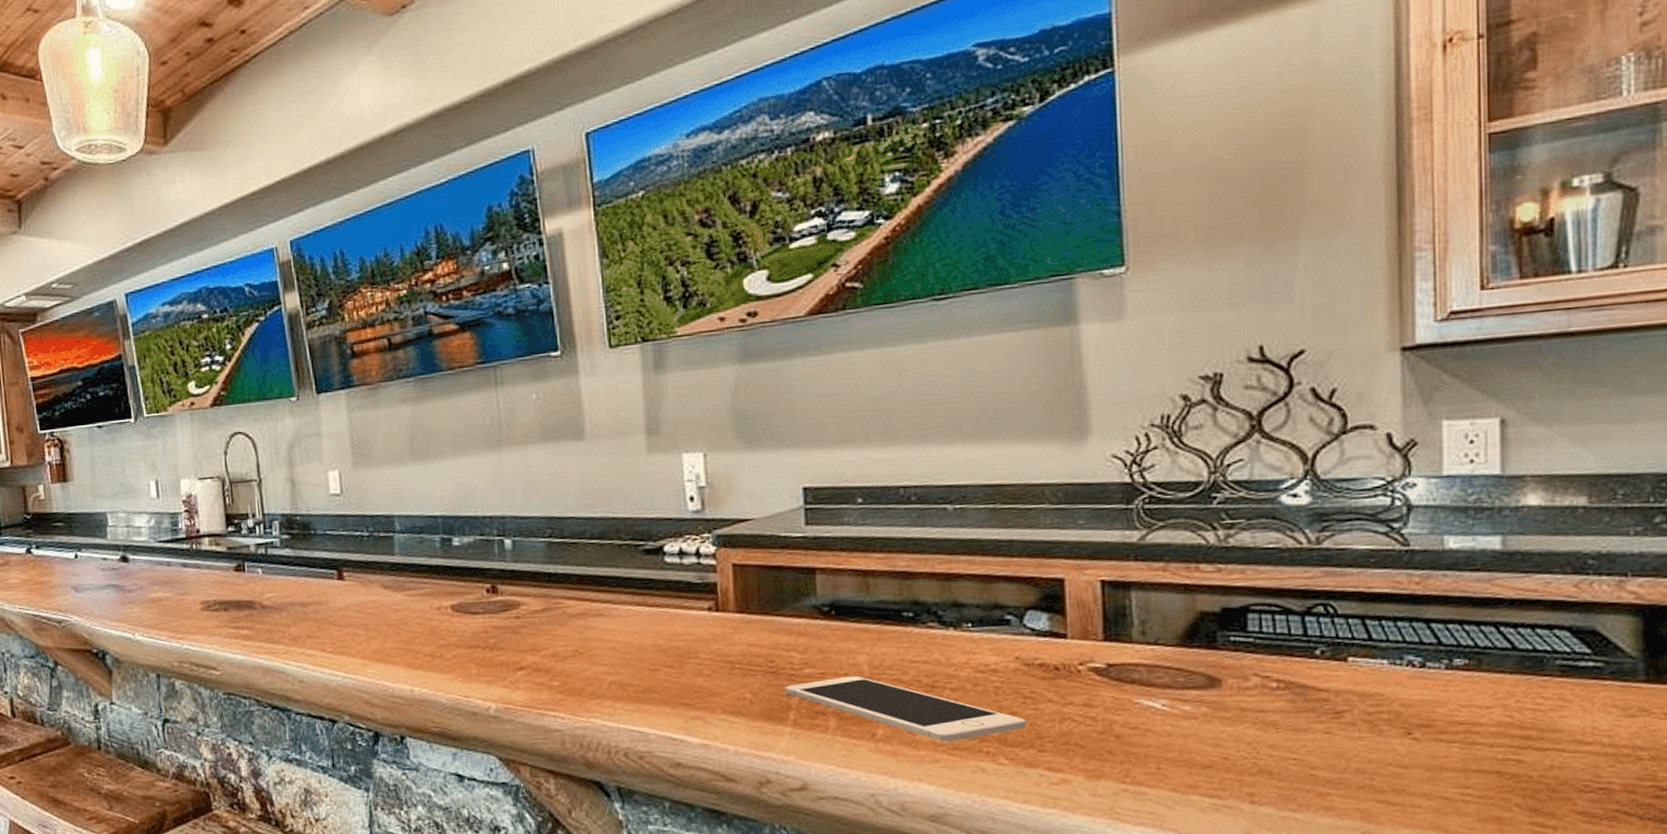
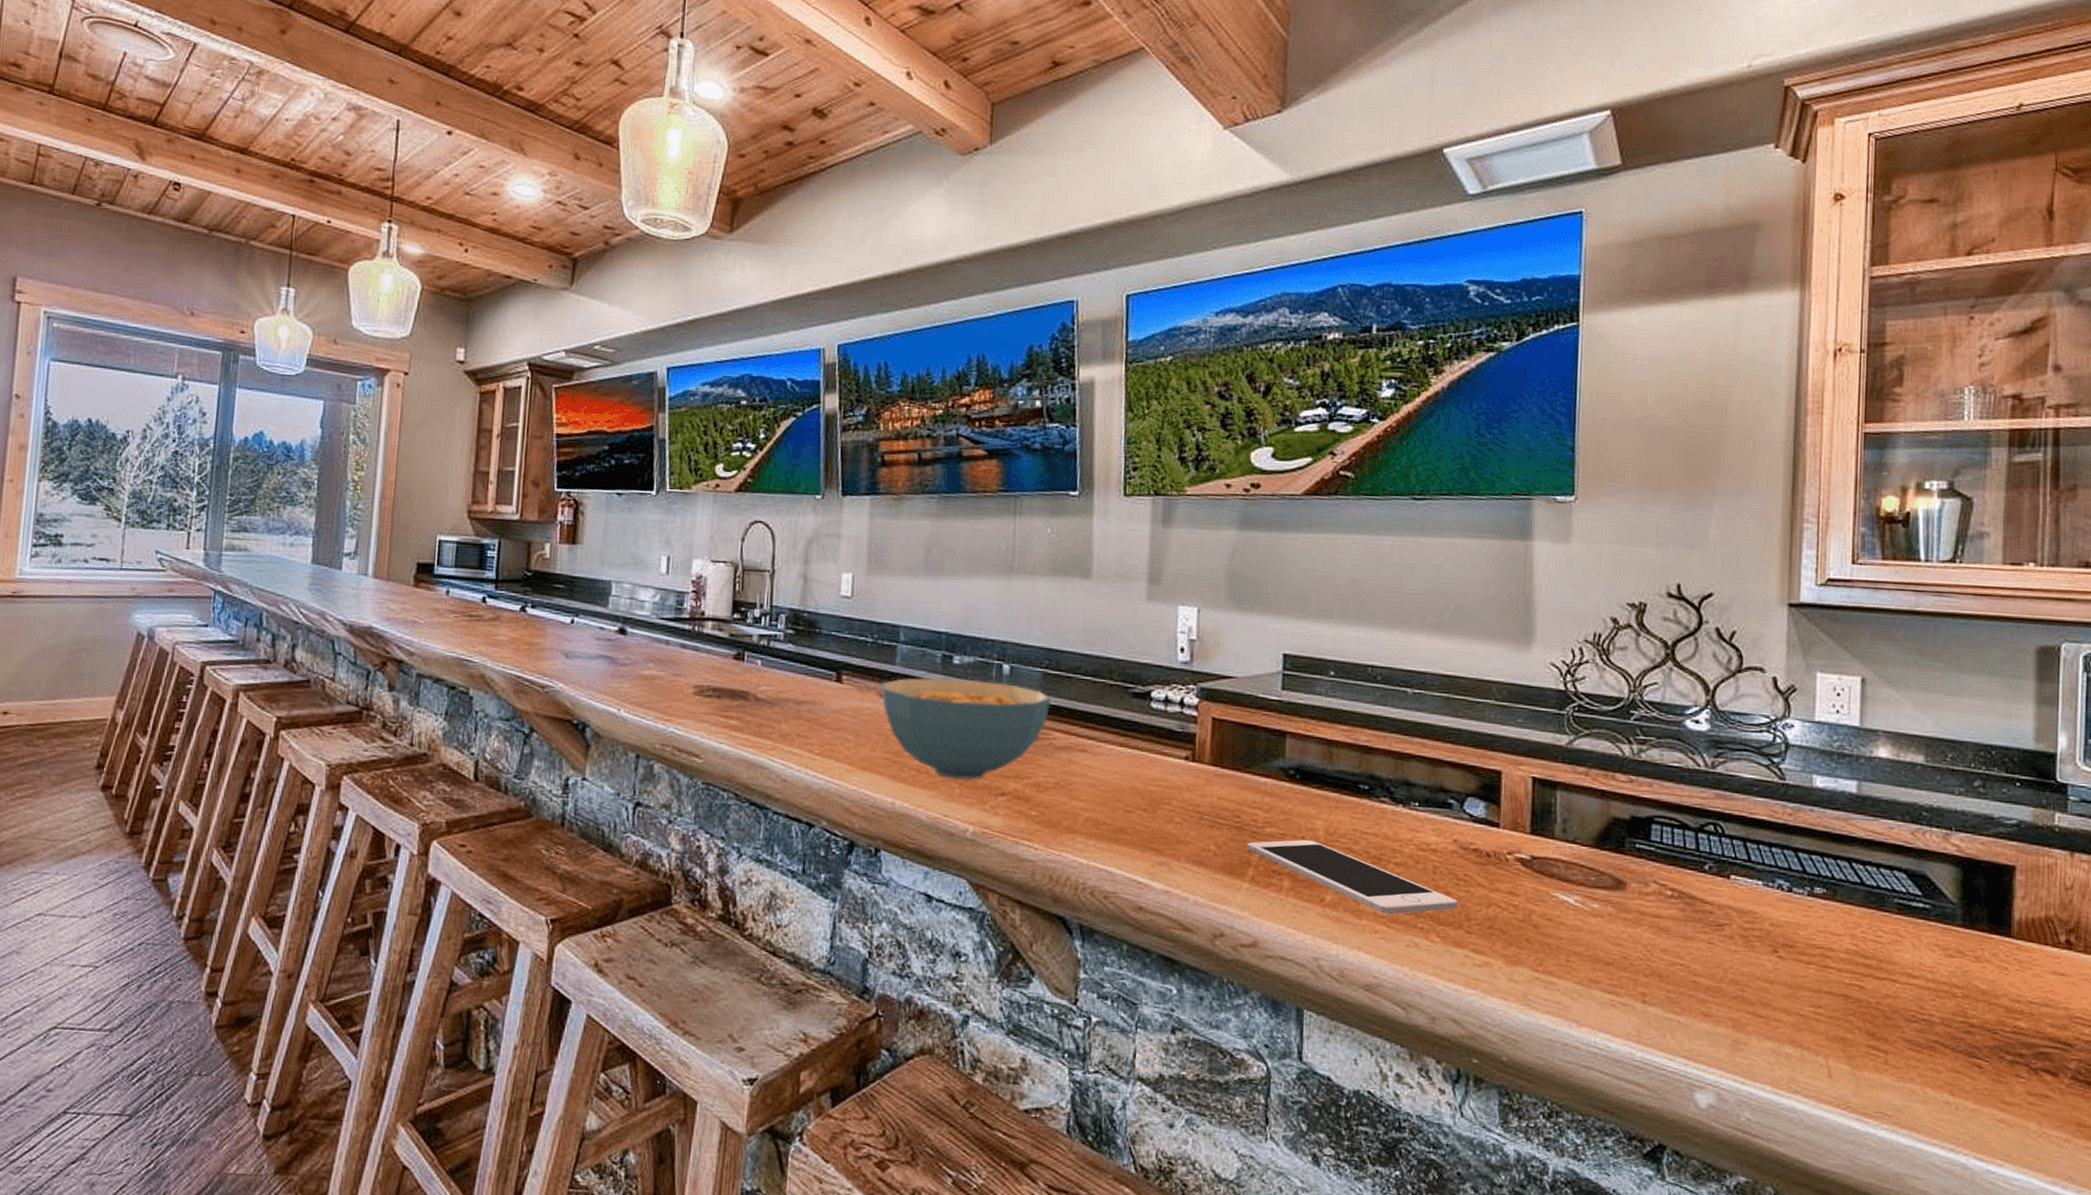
cereal bowl: none [384,558,559,659] -> present [882,677,1051,781]

